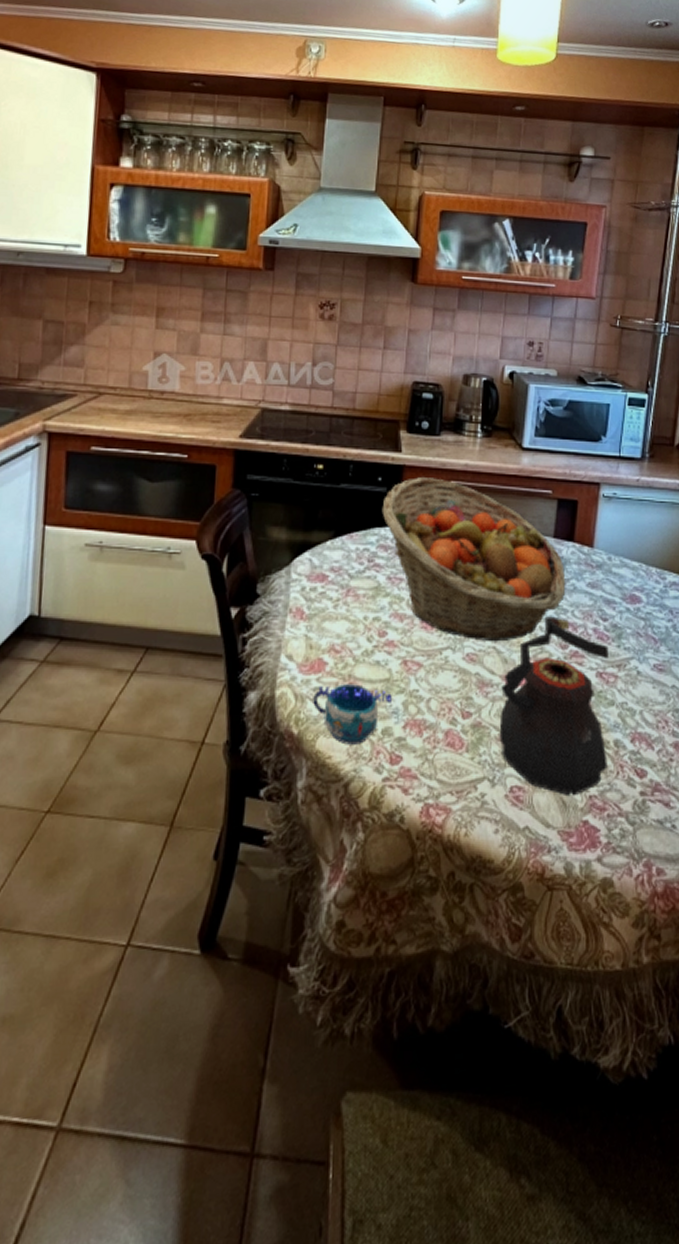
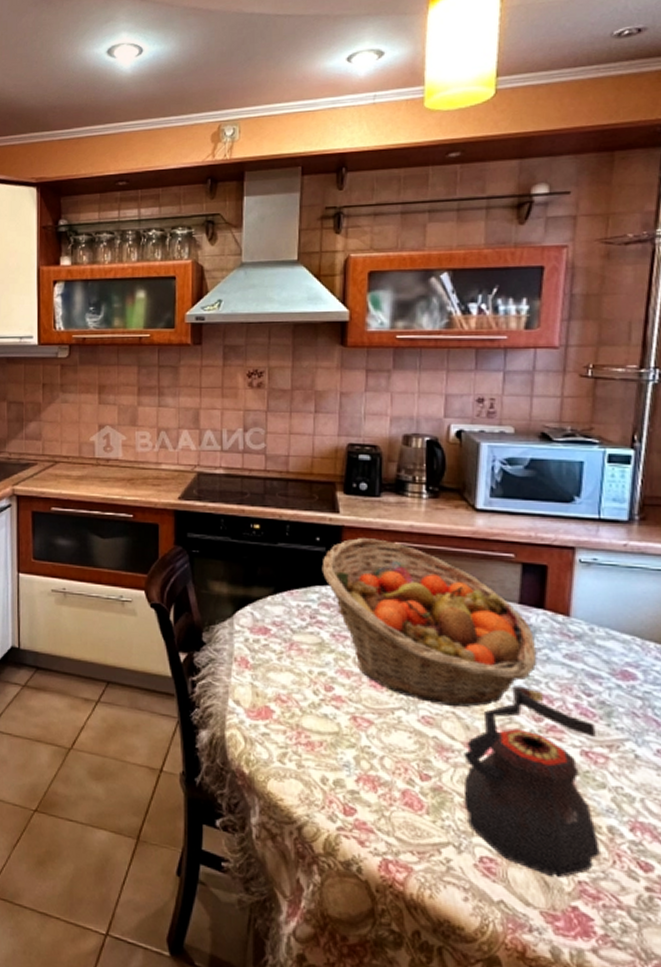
mug: present [313,684,392,745] -> none [262,731,342,792]

